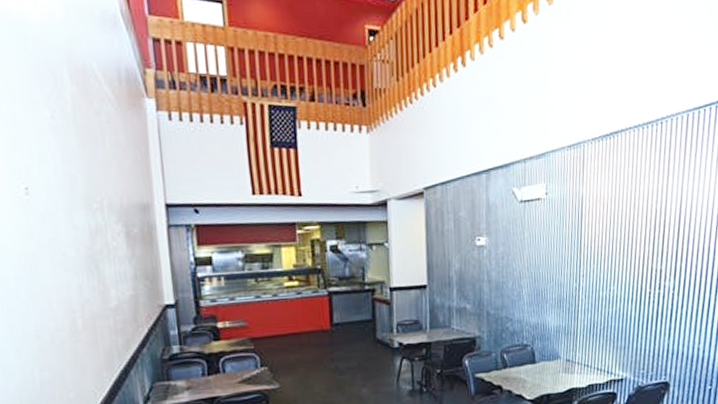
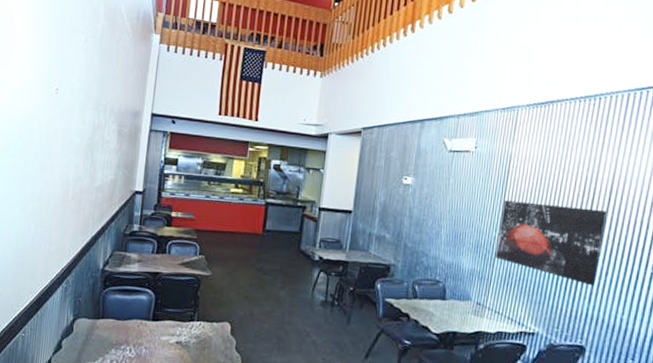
wall art: none [578,242,678,322] -> present [496,200,607,286]

